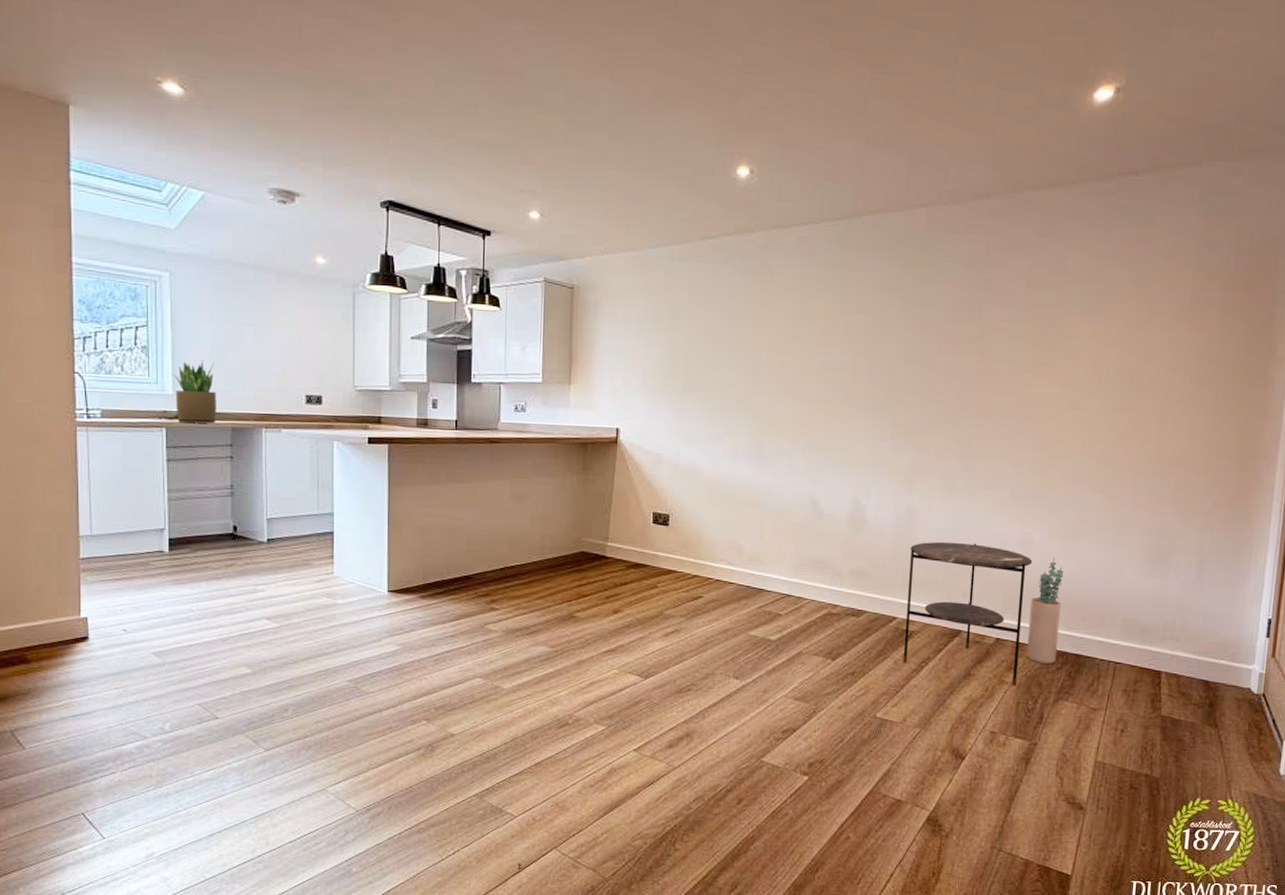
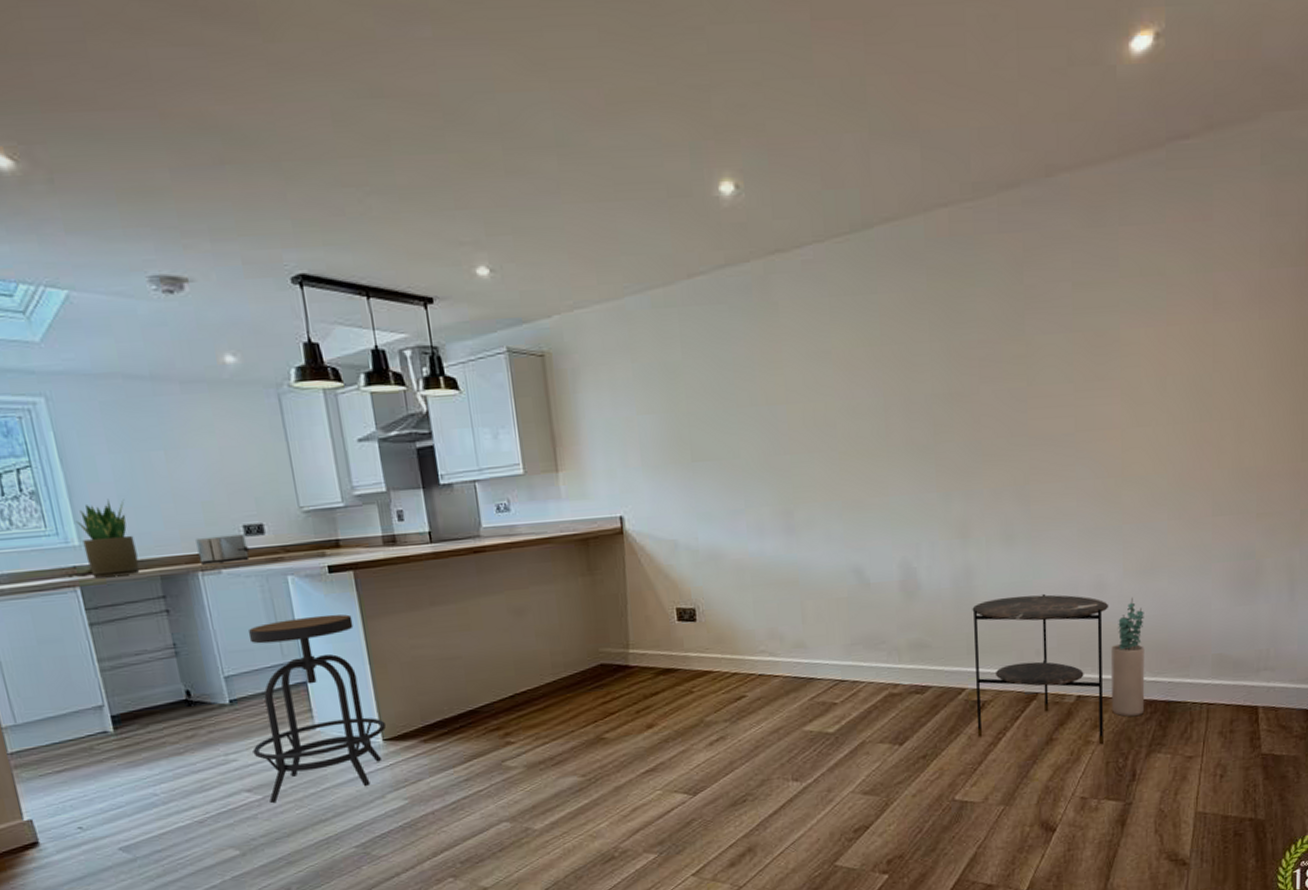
toaster: none [265,400,308,425] -> present [196,534,250,565]
bar stool: none [278,477,393,633] -> present [248,614,387,804]

